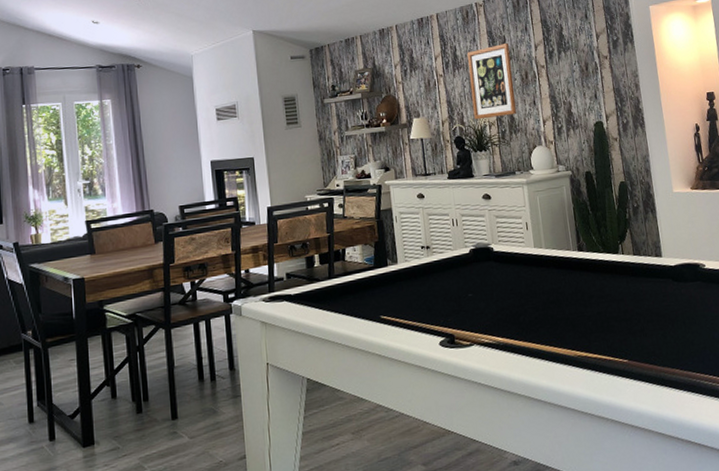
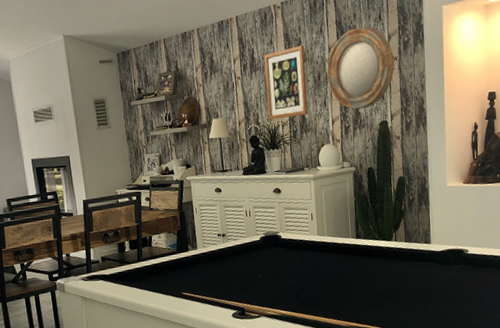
home mirror: none [534,26,605,110] -> present [327,27,394,110]

